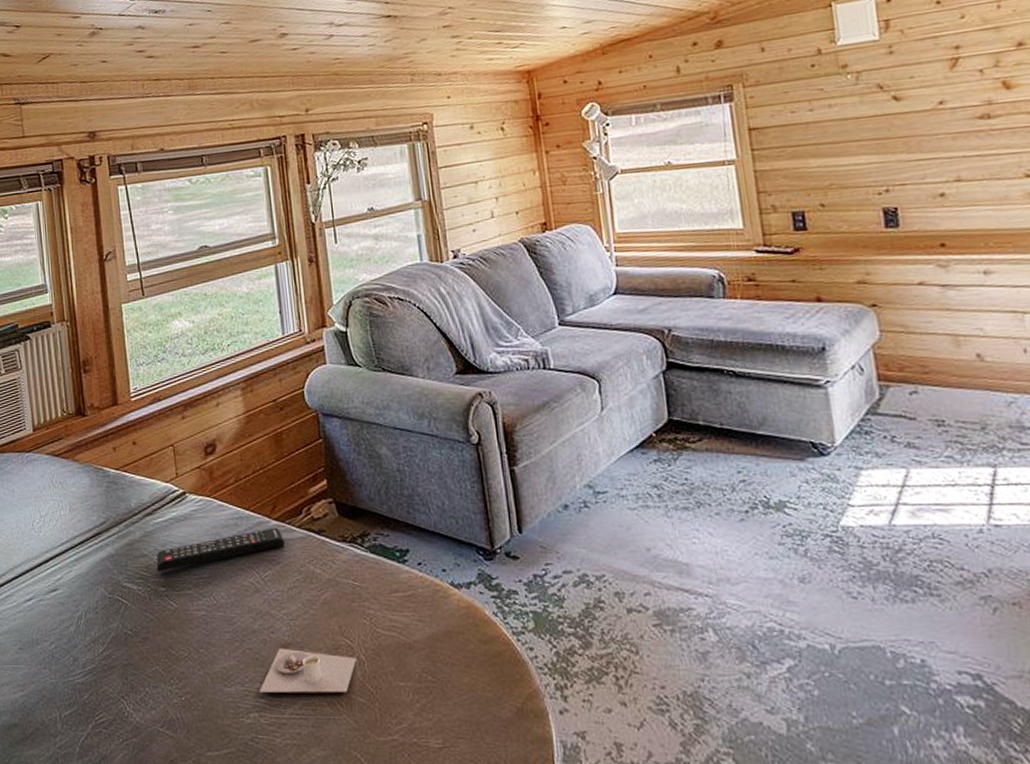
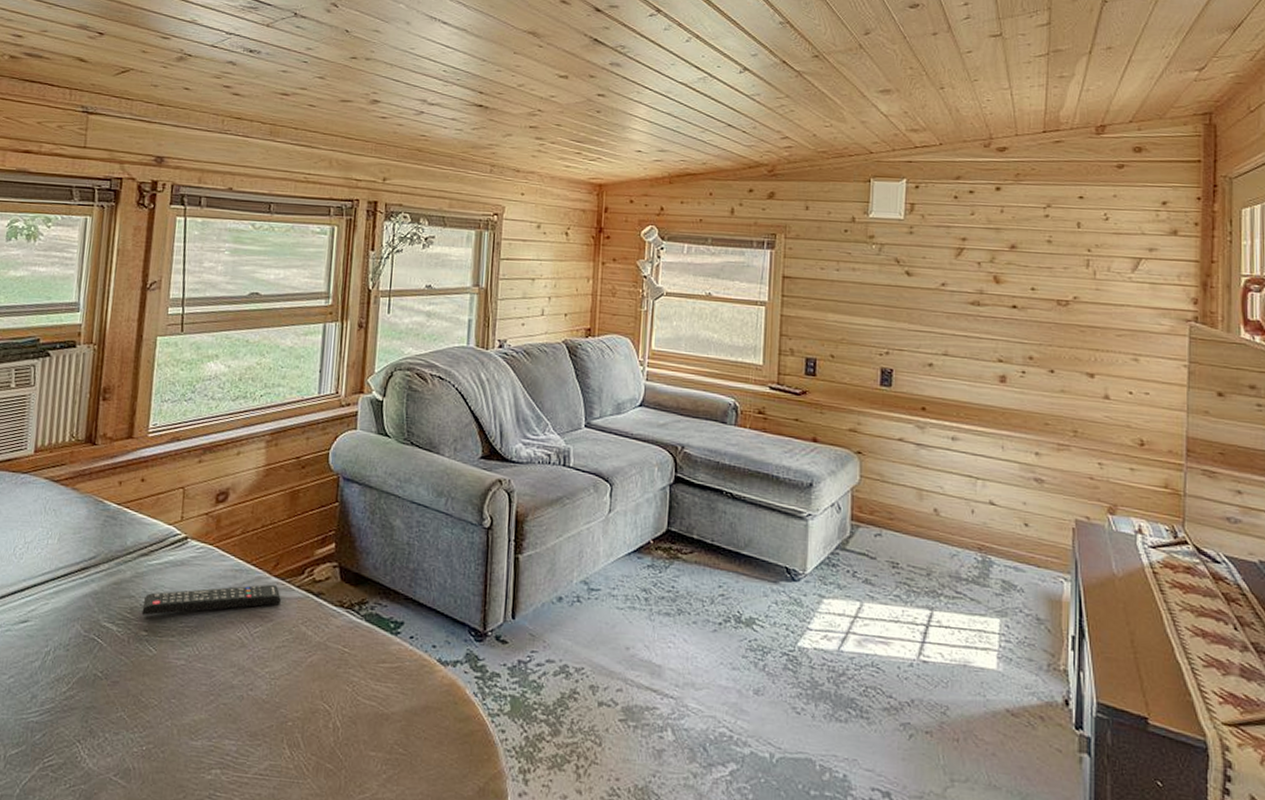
cocoa: present [259,647,357,693] -> none [226,705,332,757]

